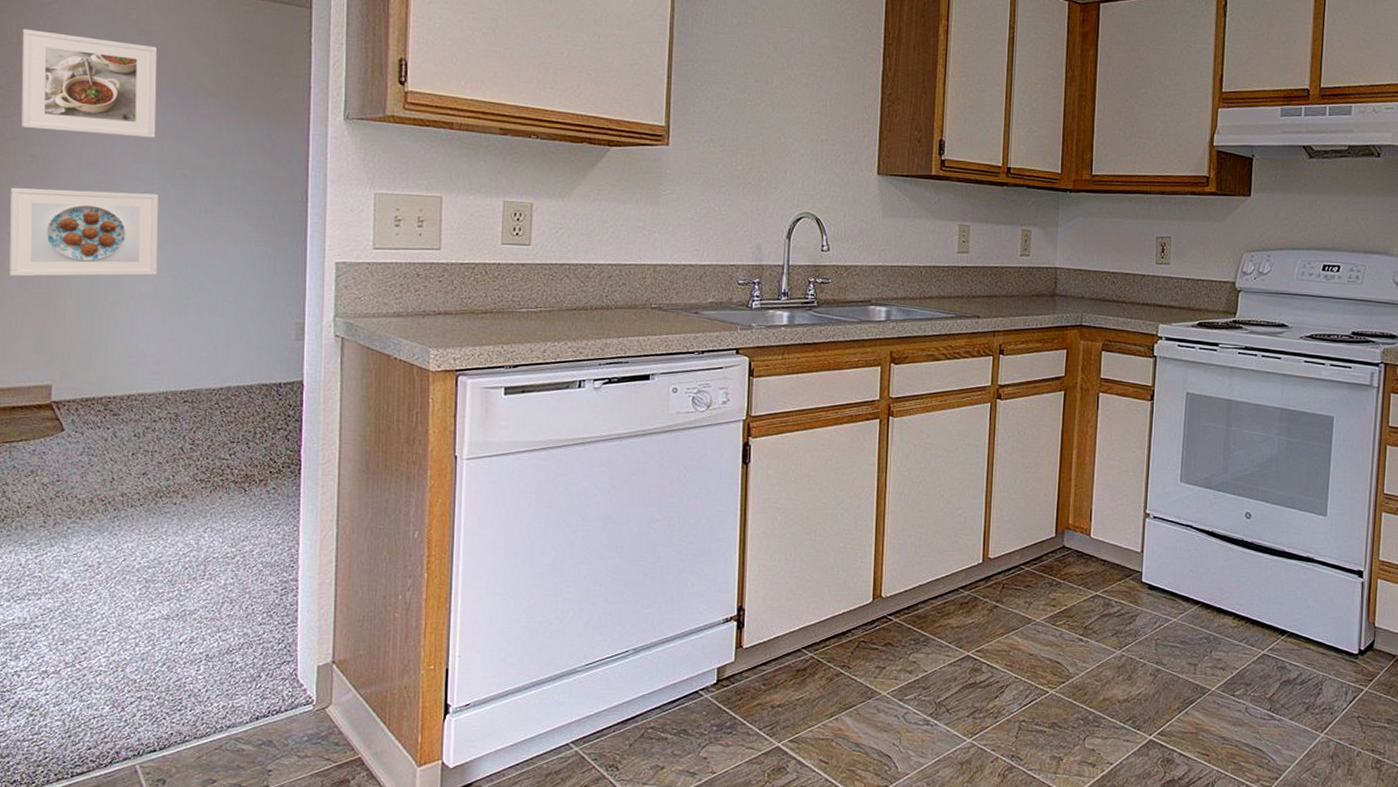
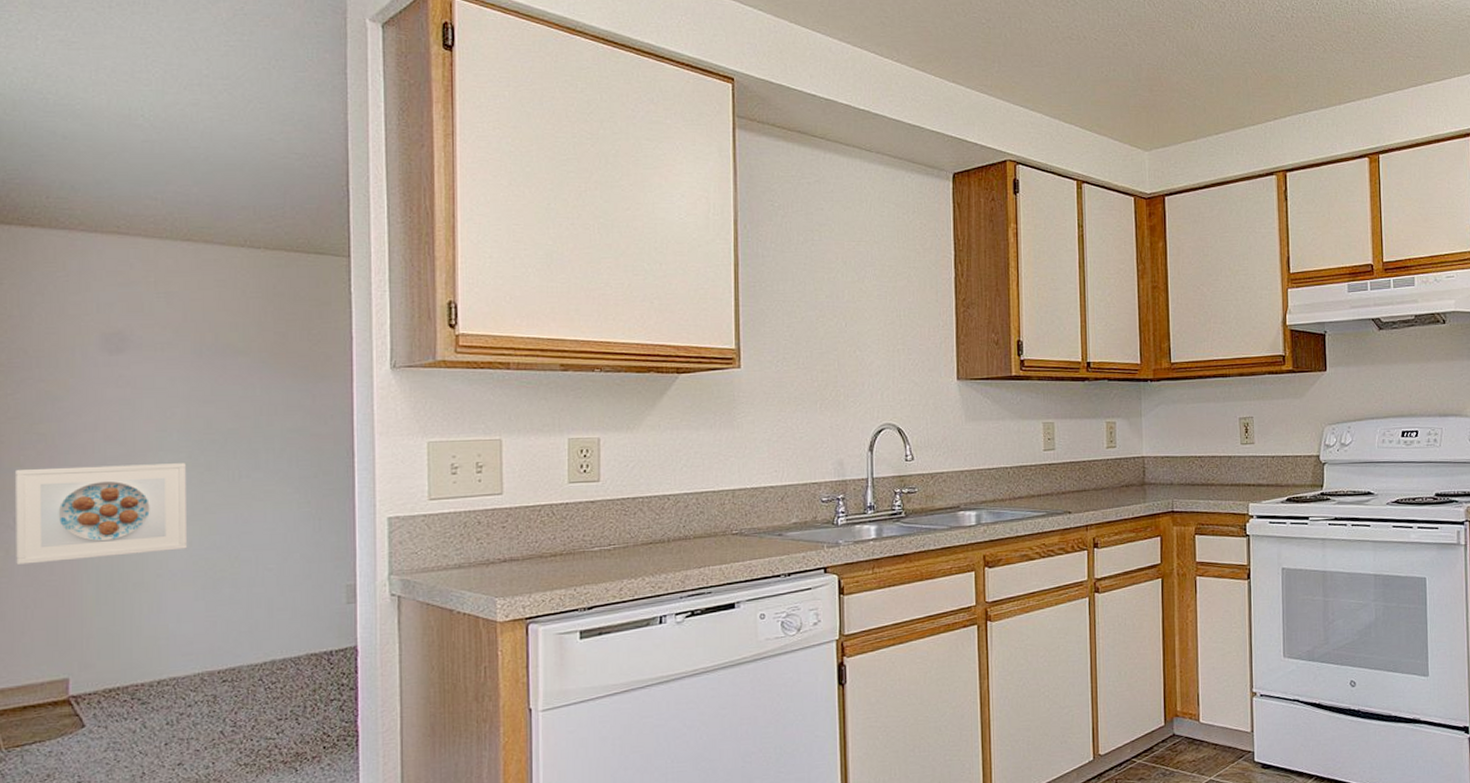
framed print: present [20,28,158,138] -> none [24,300,181,406]

